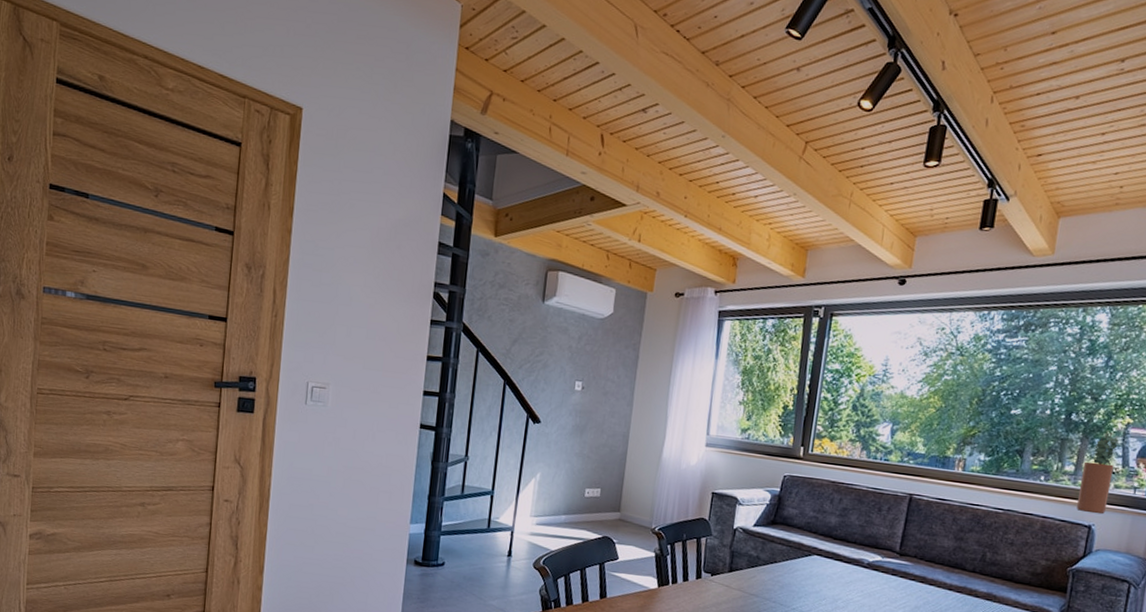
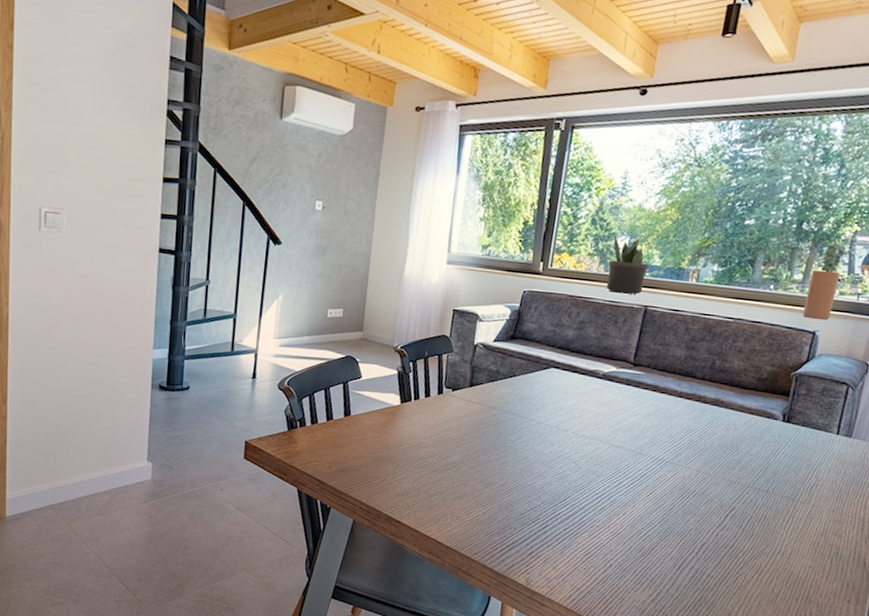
planter: none [869,420,913,482] -> present [606,234,650,295]

